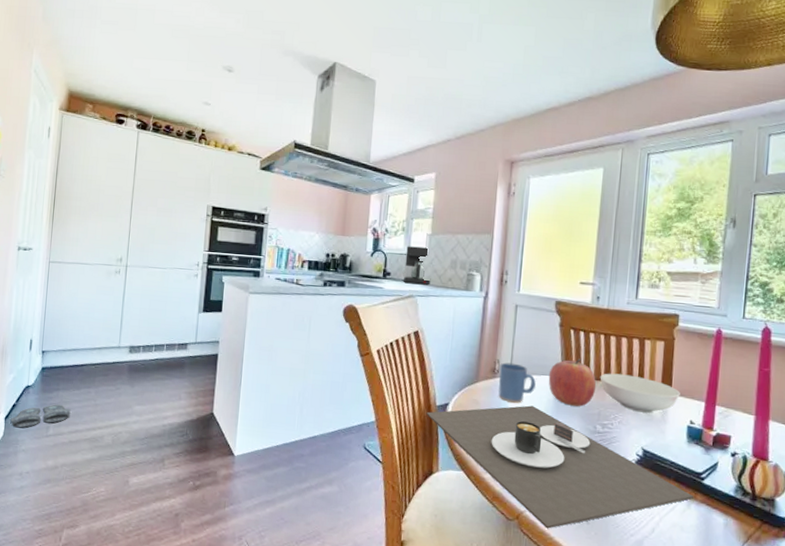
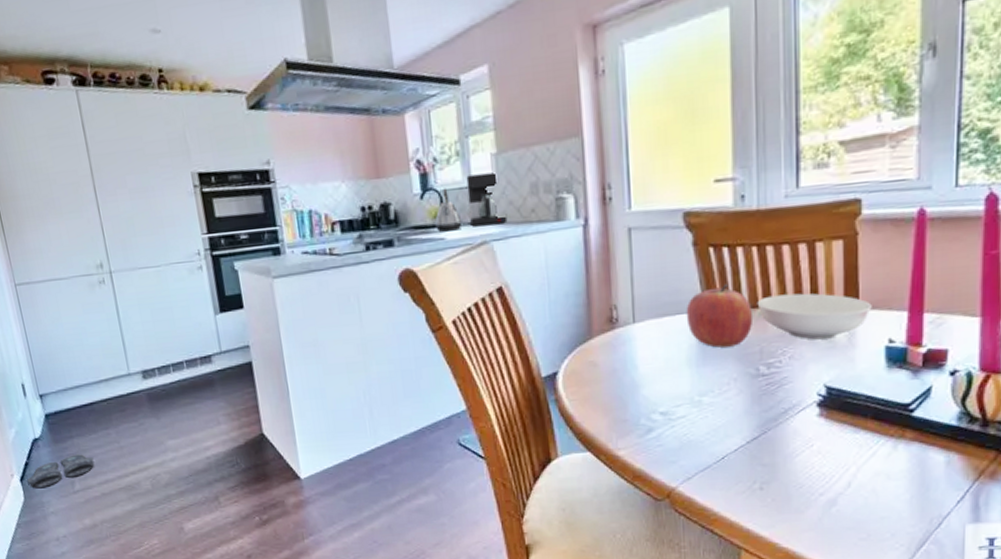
kettle: none [378,251,398,284] -> present [435,188,462,232]
place setting: present [426,405,693,529] -> none [530,356,900,503]
mug: present [498,362,536,403] -> none [618,305,670,357]

